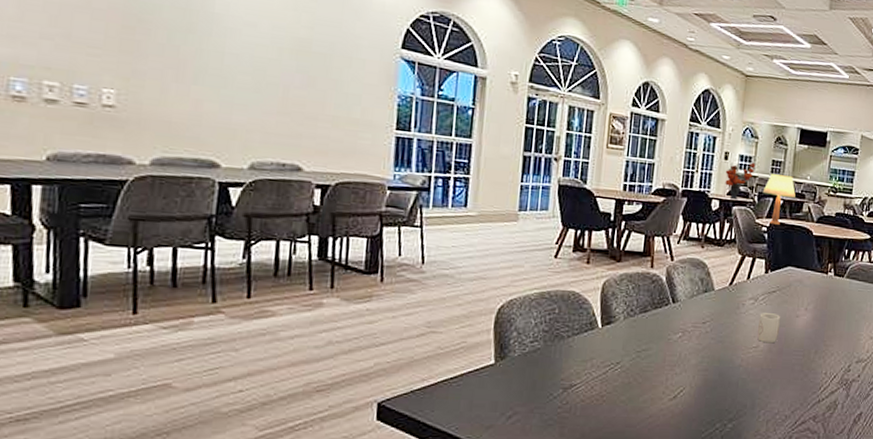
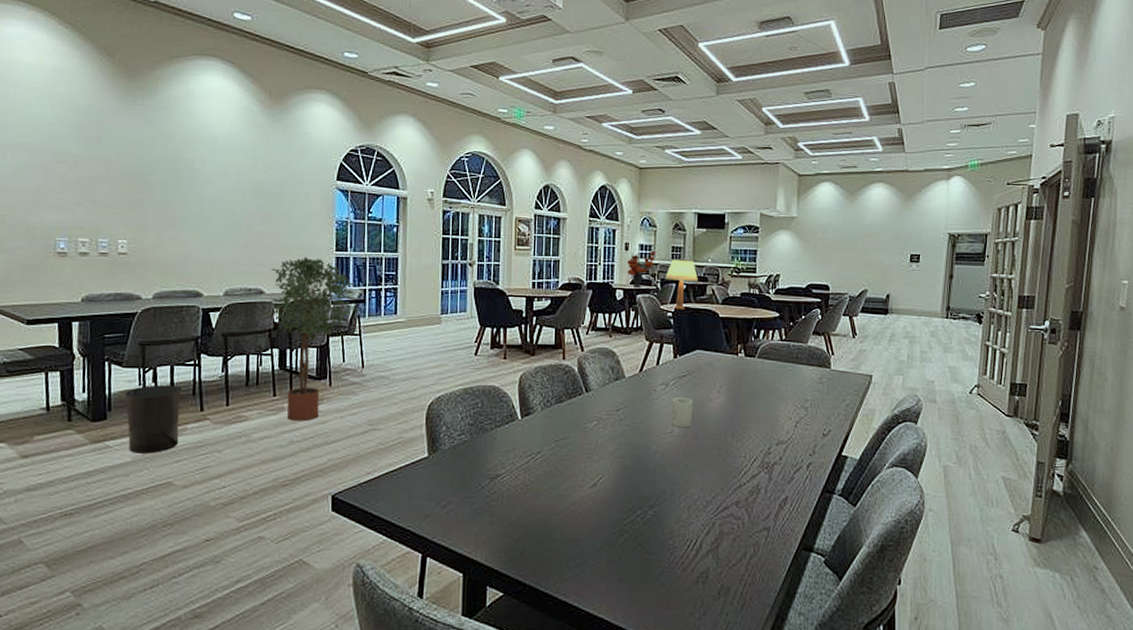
waste bin: none [107,269,188,350] -> present [125,385,182,454]
potted tree: none [304,132,421,320] -> present [267,256,359,421]

